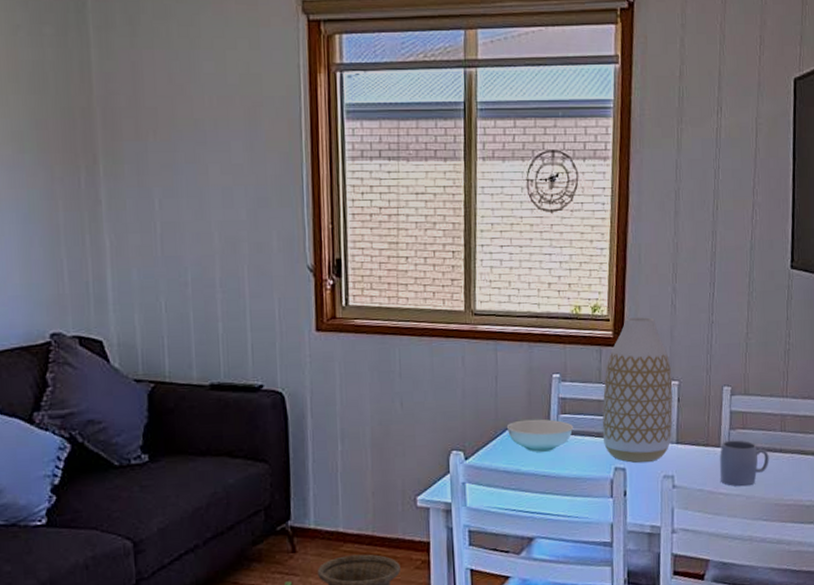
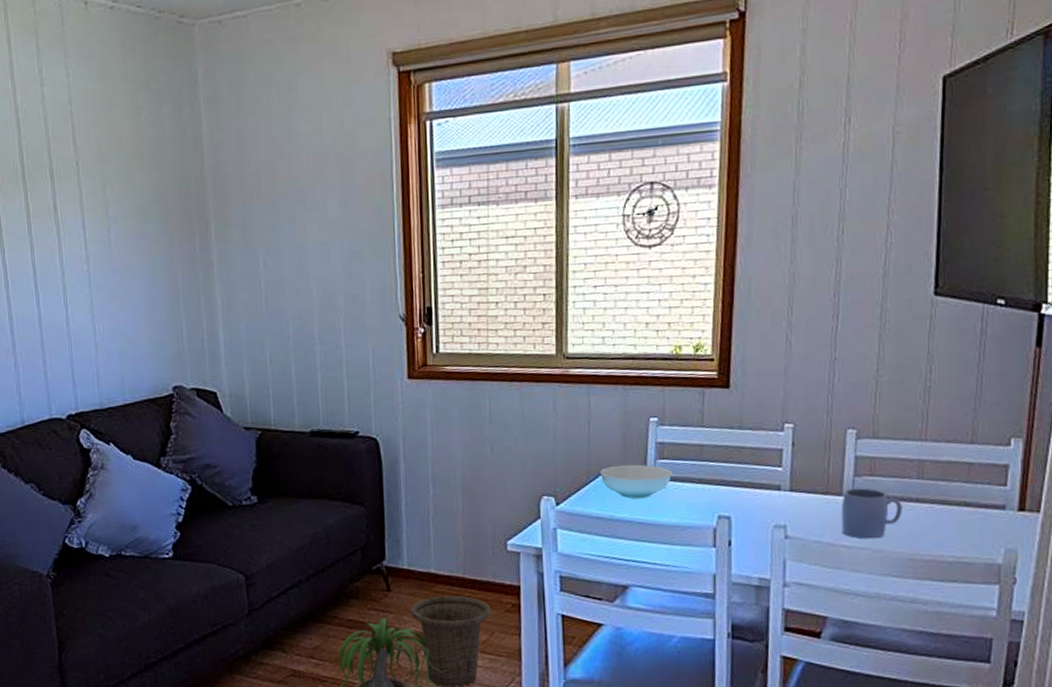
vase: present [602,317,673,463] -> none [704,355,787,512]

